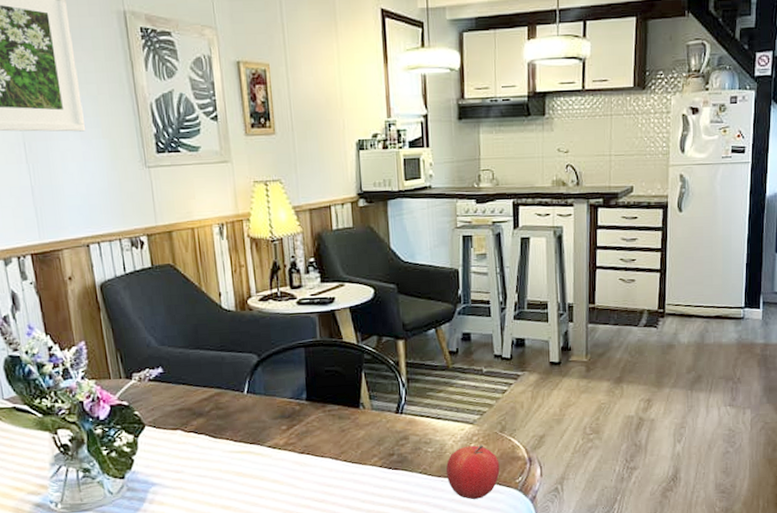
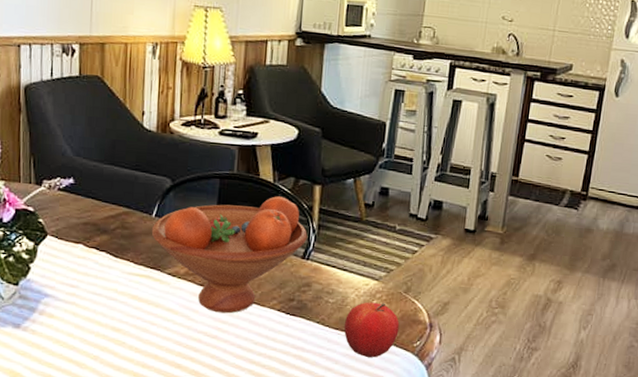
fruit bowl: none [245,356,398,477] -> present [151,196,308,313]

